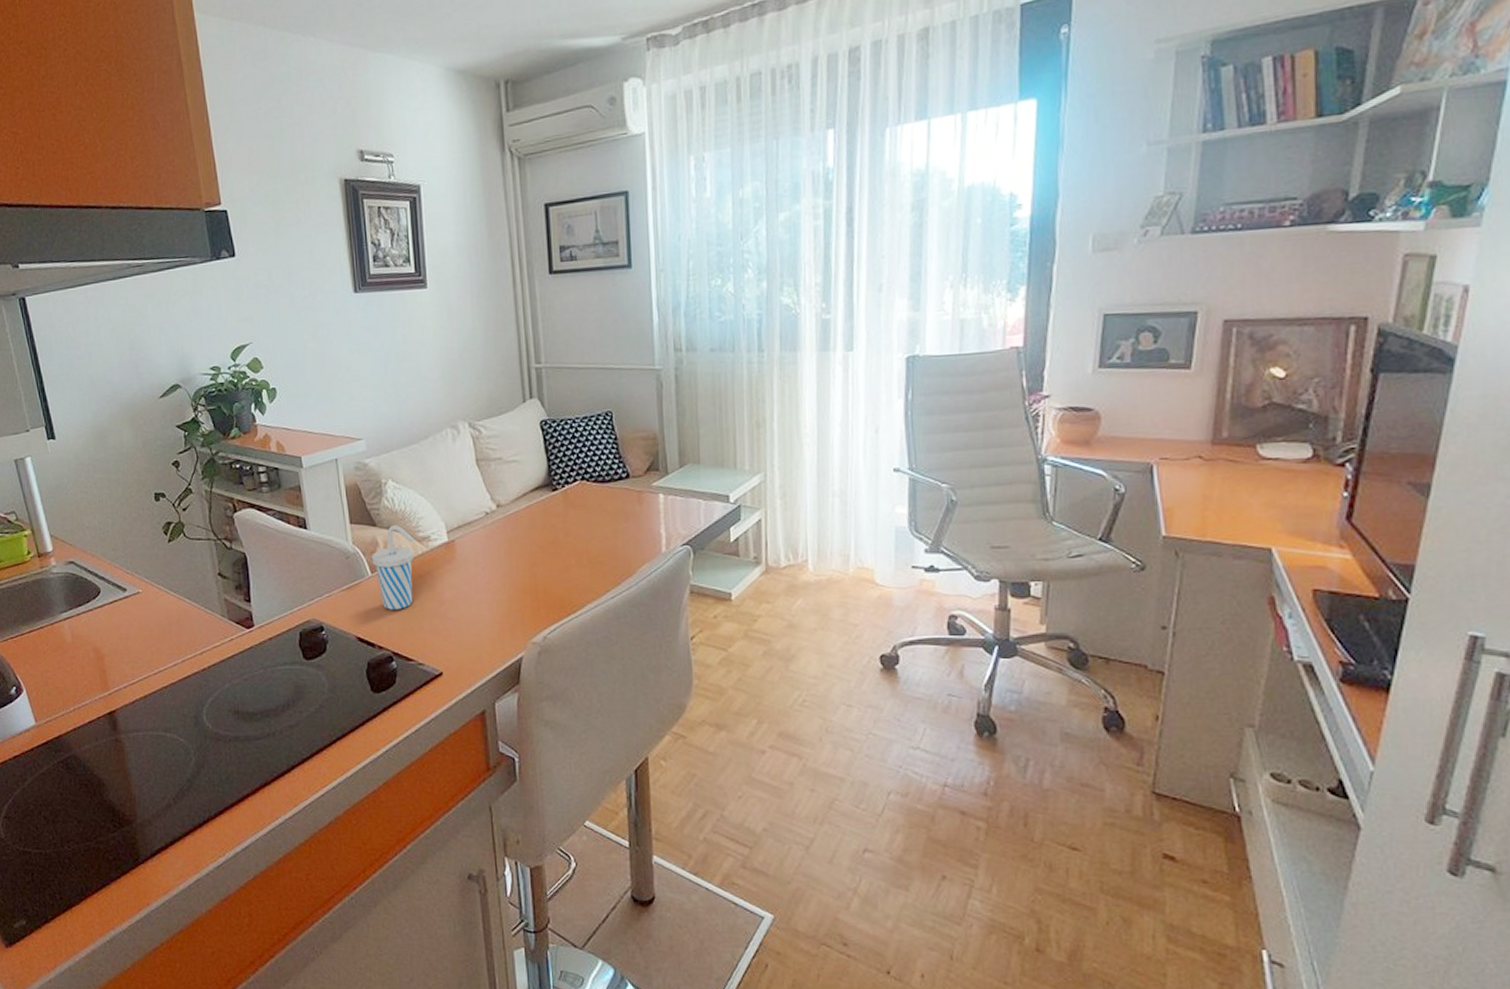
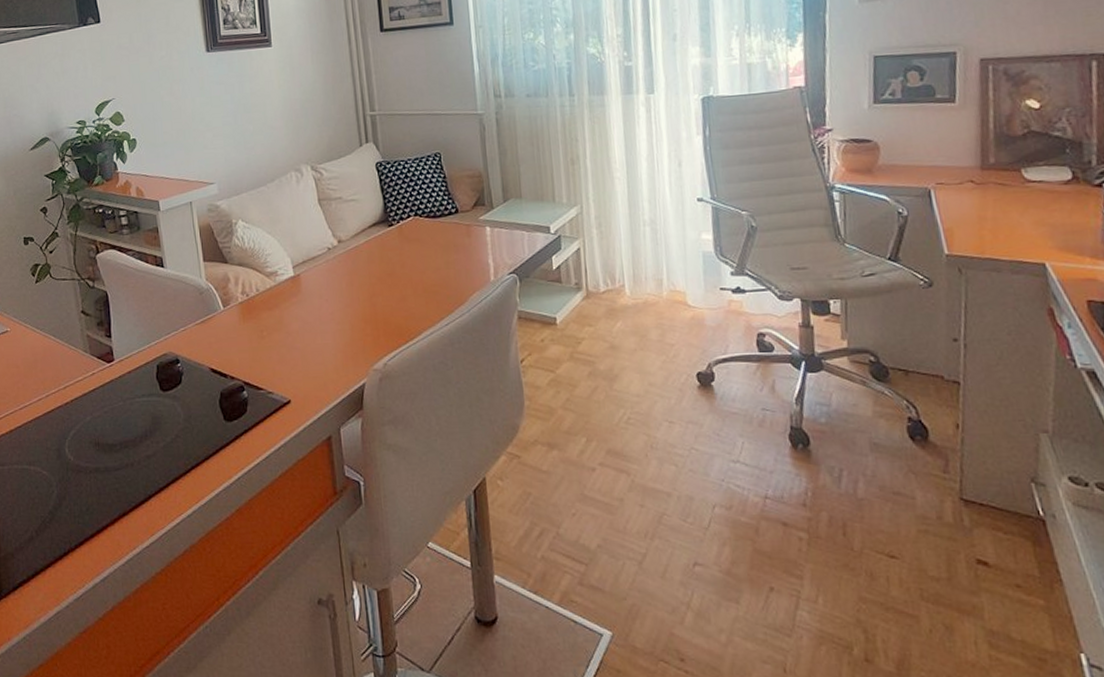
cup: present [372,524,415,610] -> none [224,261,263,342]

